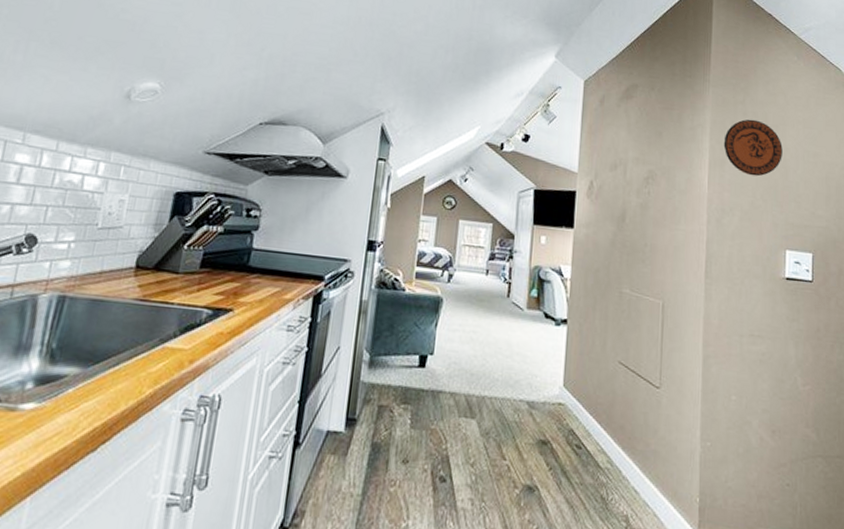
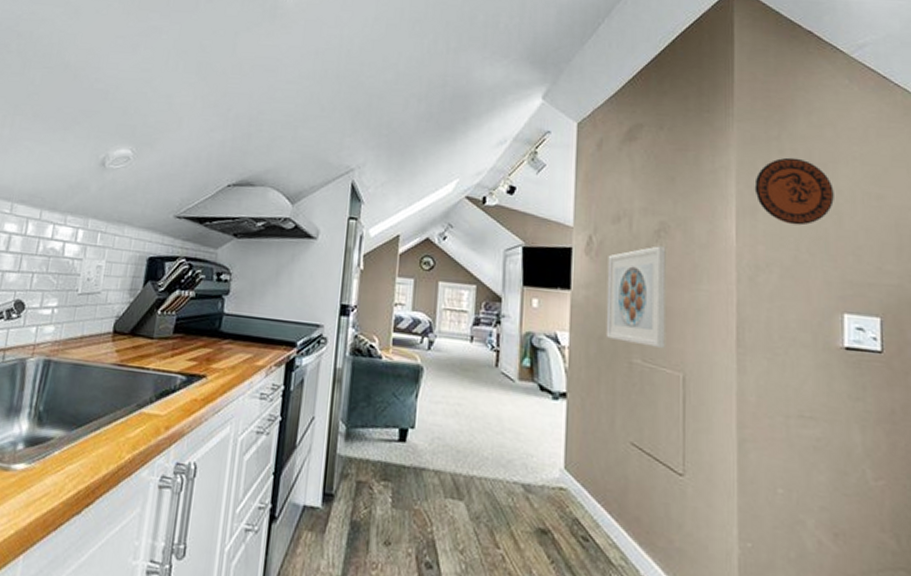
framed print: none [601,191,653,279] -> present [605,246,666,348]

